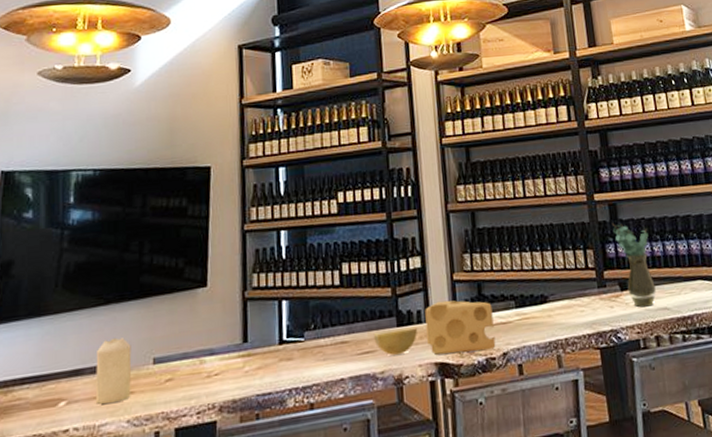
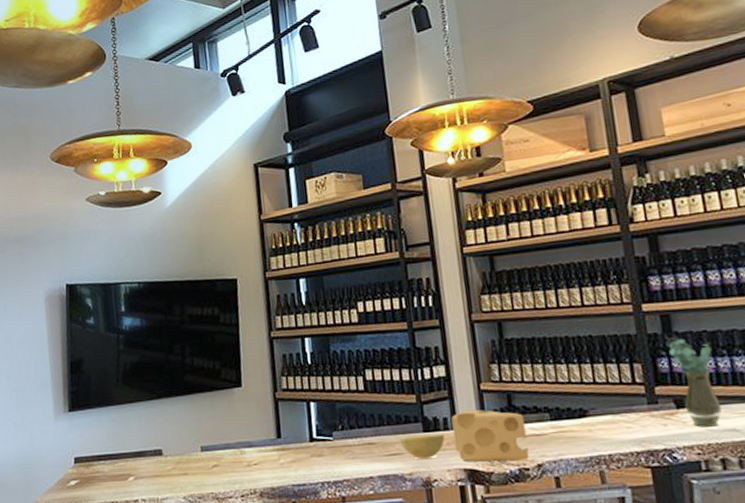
candle: present [95,337,132,405] -> none [154,427,185,482]

